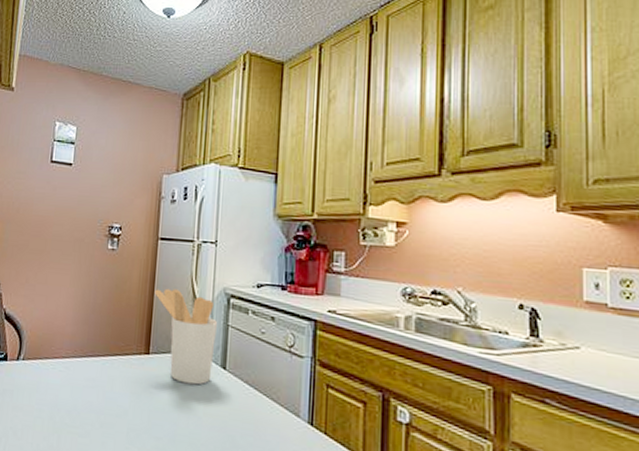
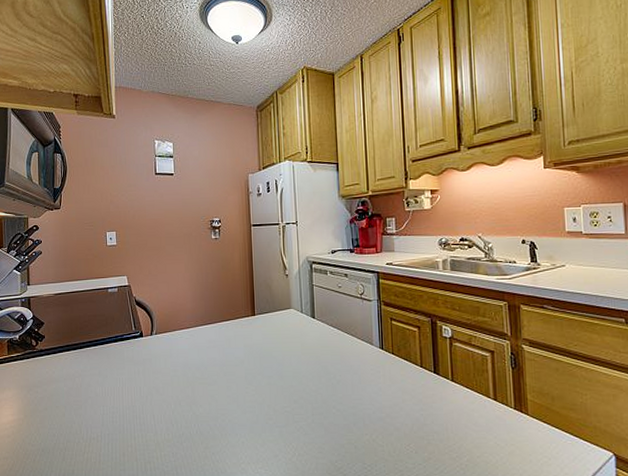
utensil holder: present [154,288,218,385] -> none [253,263,305,333]

